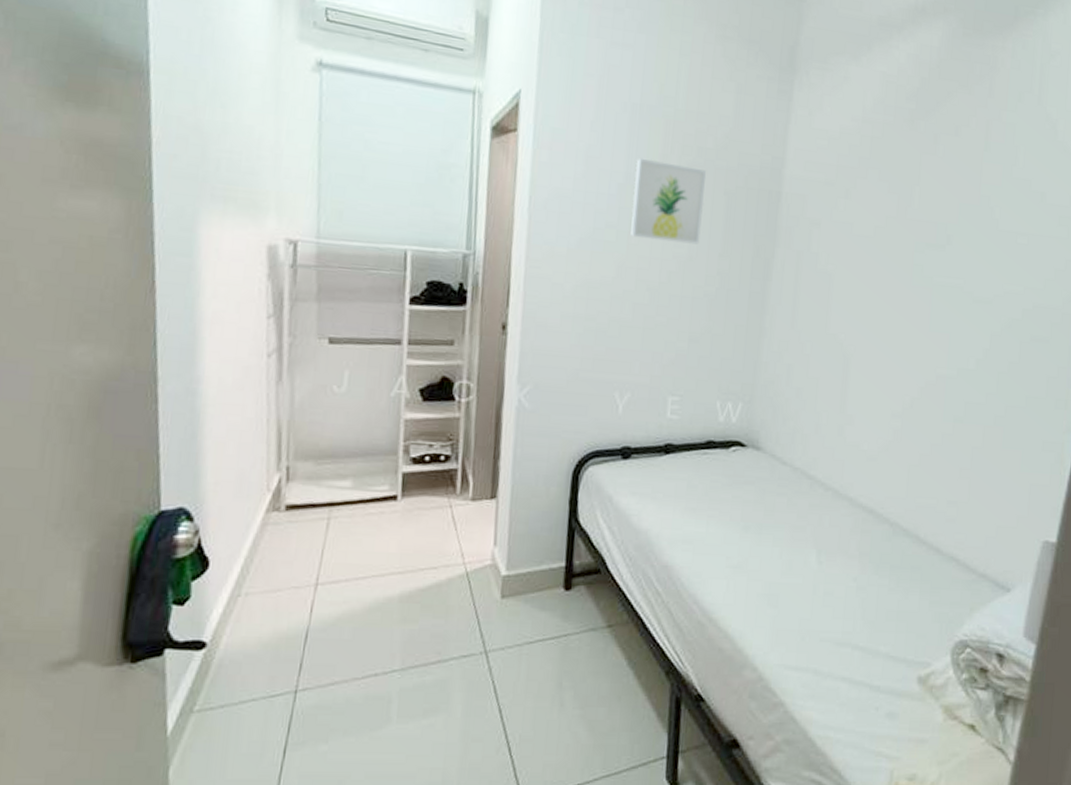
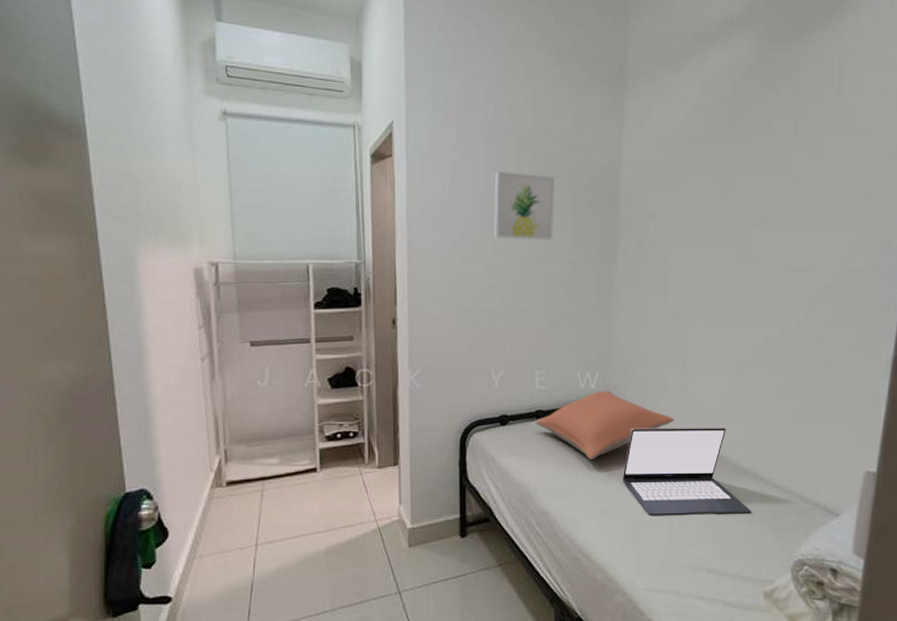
pillow: none [663,426,827,507] -> present [535,391,674,460]
laptop: none [760,472,910,581] -> present [622,428,752,515]

